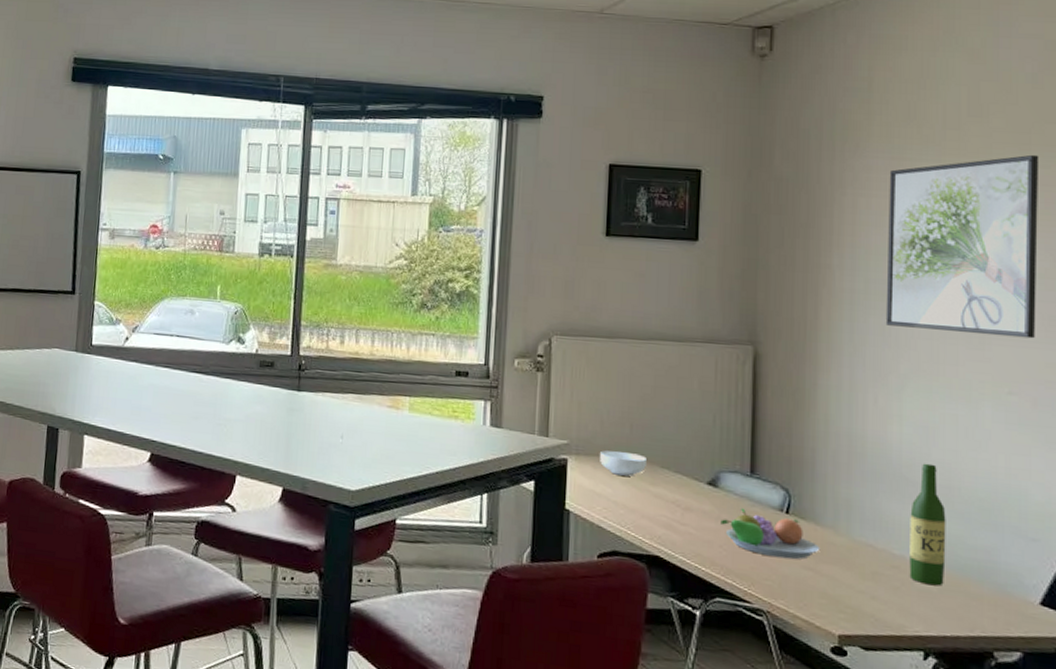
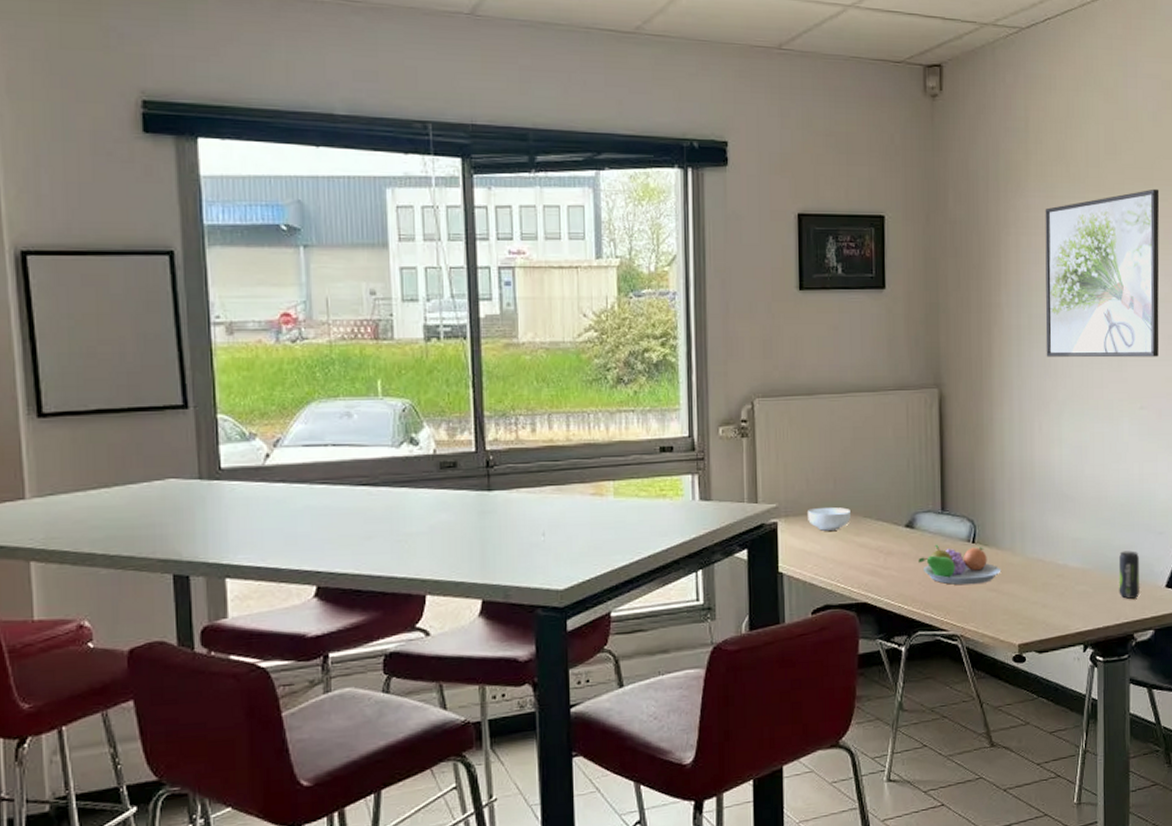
wine bottle: present [909,463,946,586] -> none [1070,479,1098,587]
beverage can: none [974,552,1003,611] -> present [1118,551,1139,599]

